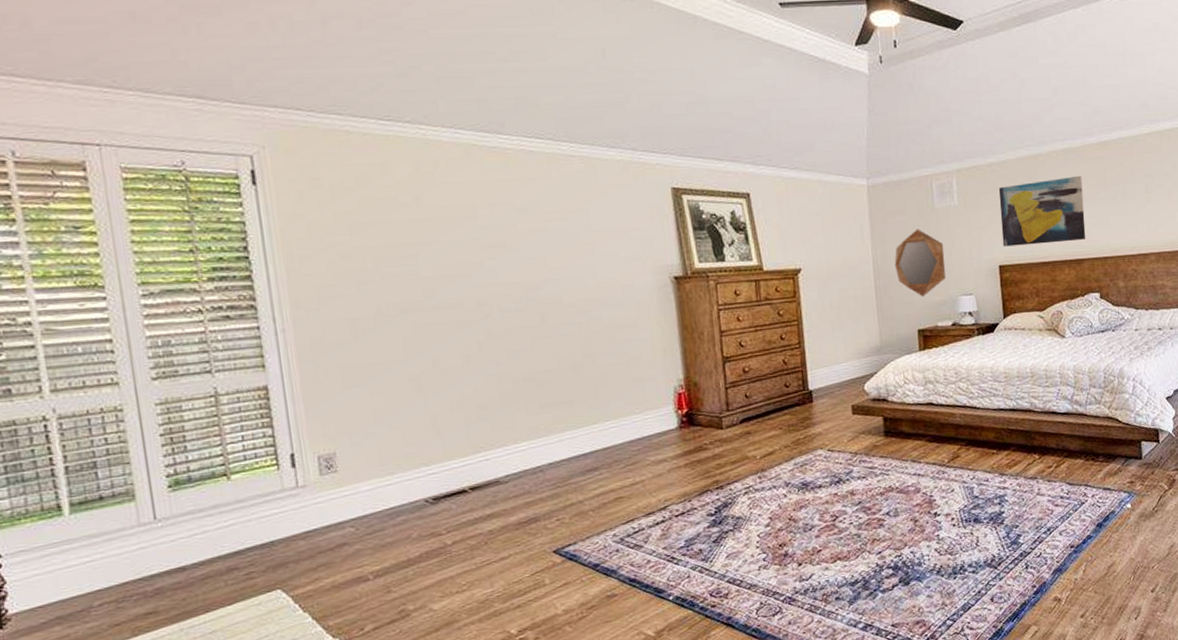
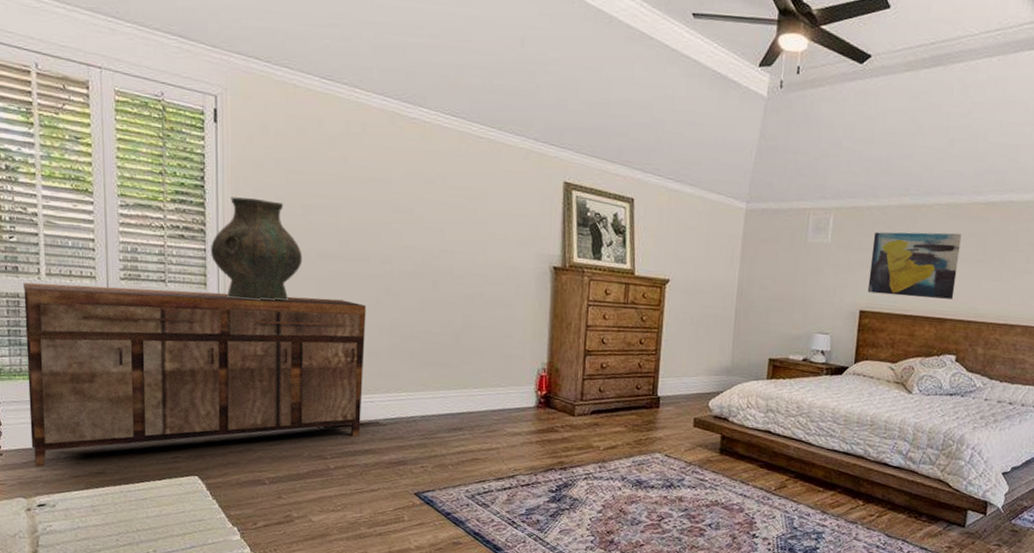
sideboard: none [20,353,479,625] -> present [23,282,366,467]
vase: none [265,260,382,376] -> present [211,197,303,301]
home mirror: present [894,229,946,297] -> none [758,260,809,328]

